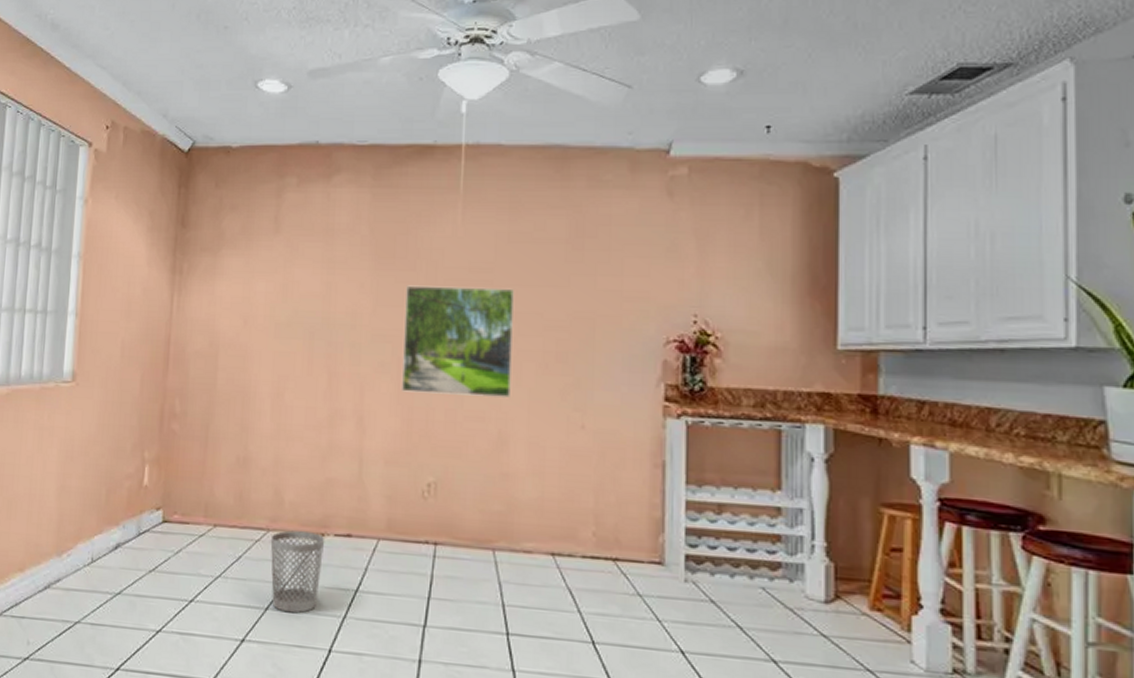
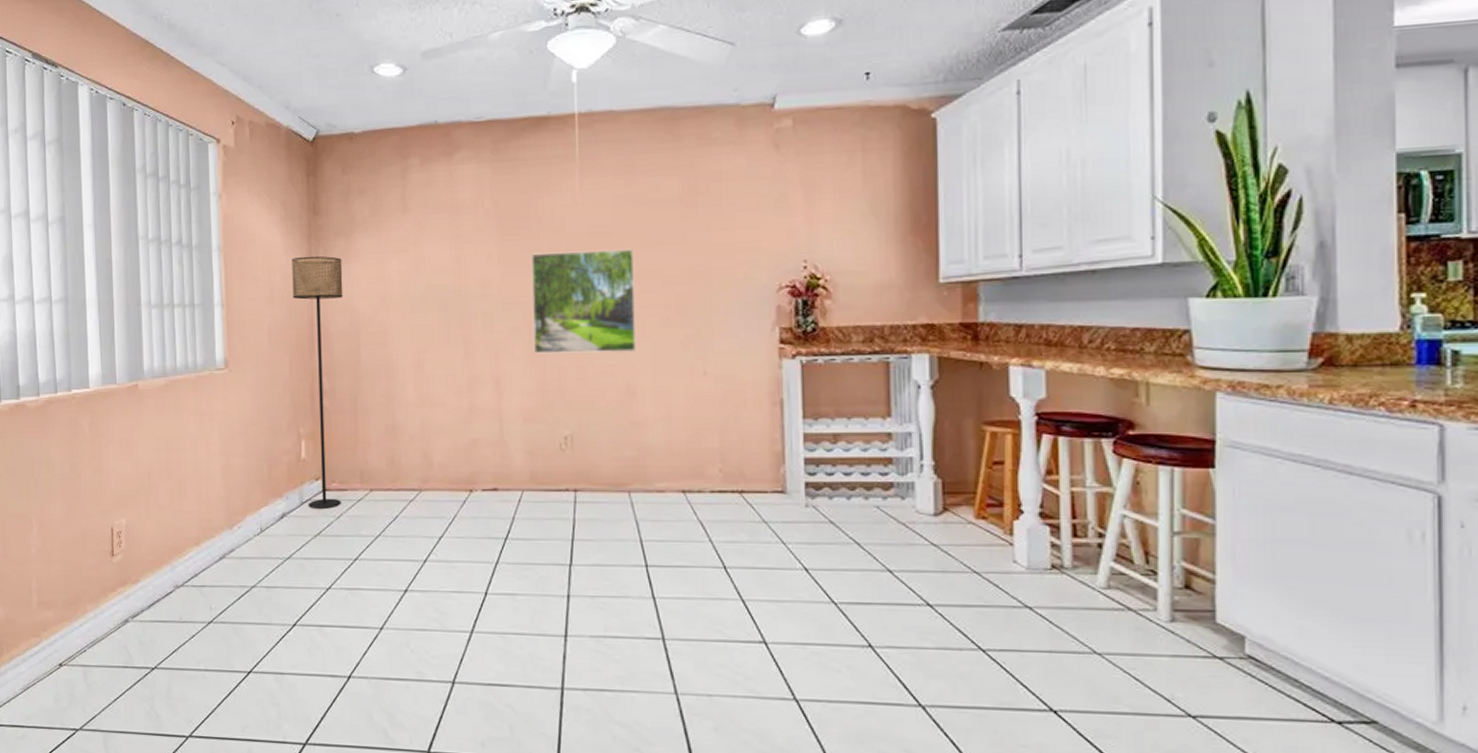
floor lamp: none [145,270,207,542] -> present [292,256,343,509]
wastebasket: present [270,530,325,613] -> none [423,489,474,563]

